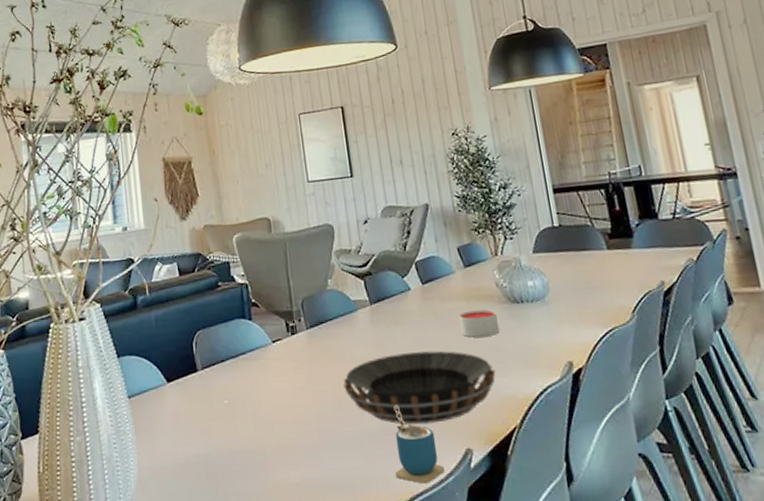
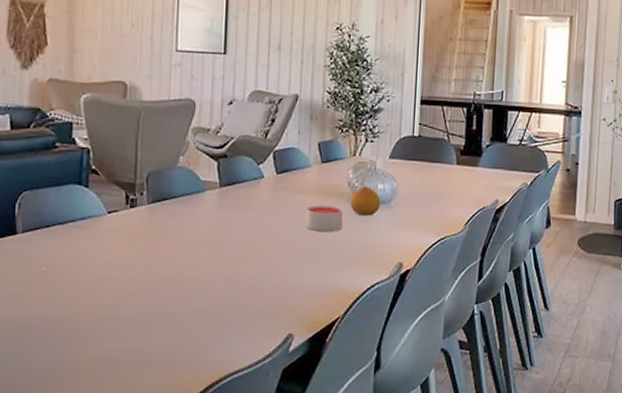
decorative bowl: present [343,351,496,425] -> none [177,239,331,308]
cup: present [394,405,445,484] -> none [213,288,263,363]
fruit: none [501,285,535,316] -> present [350,187,381,216]

